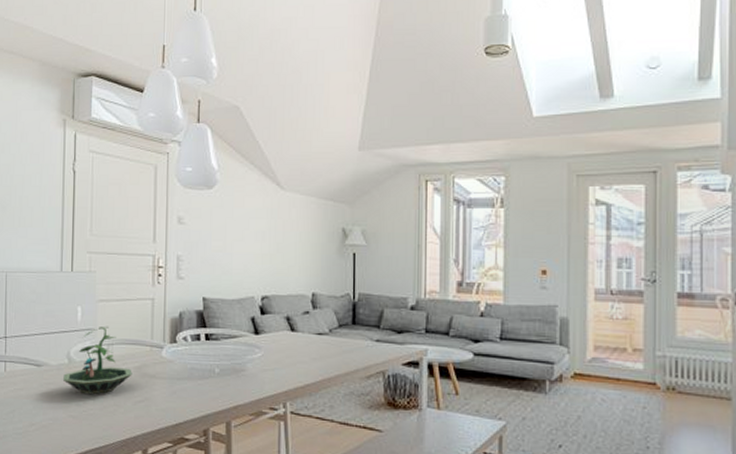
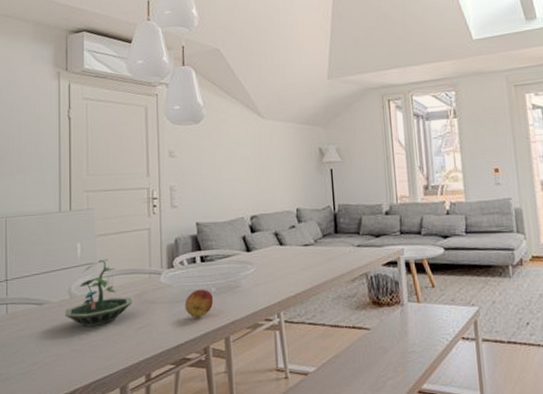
fruit: none [186,368,217,398] -> present [185,289,214,318]

